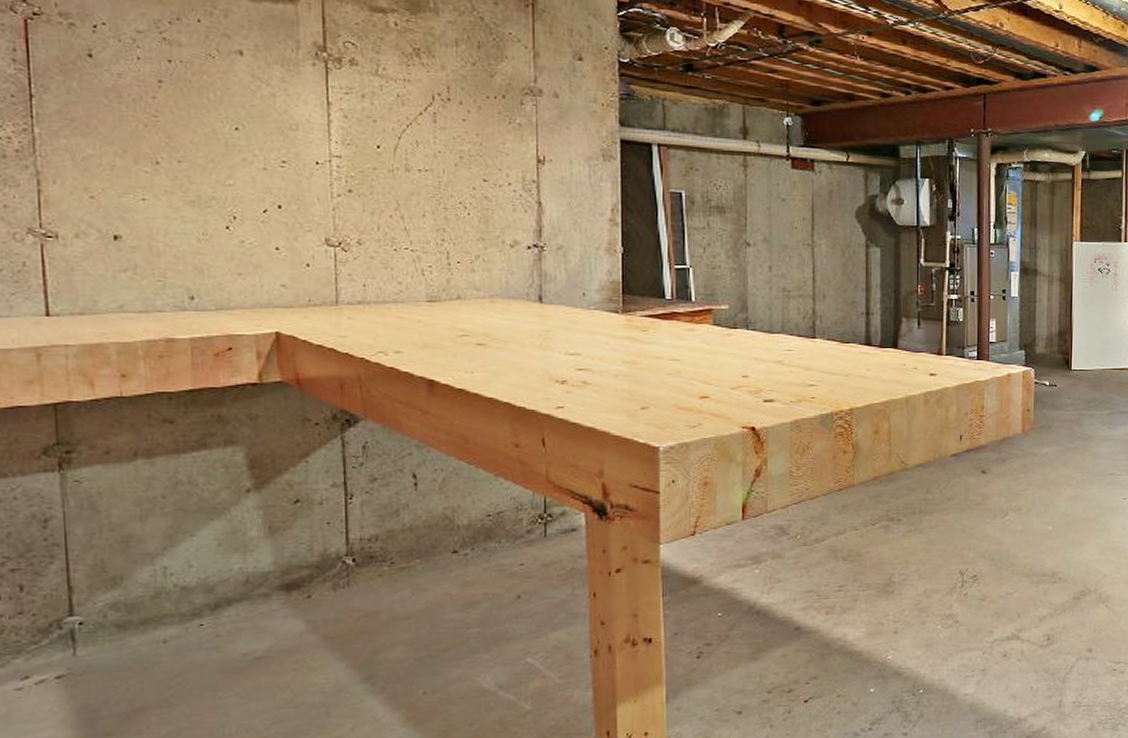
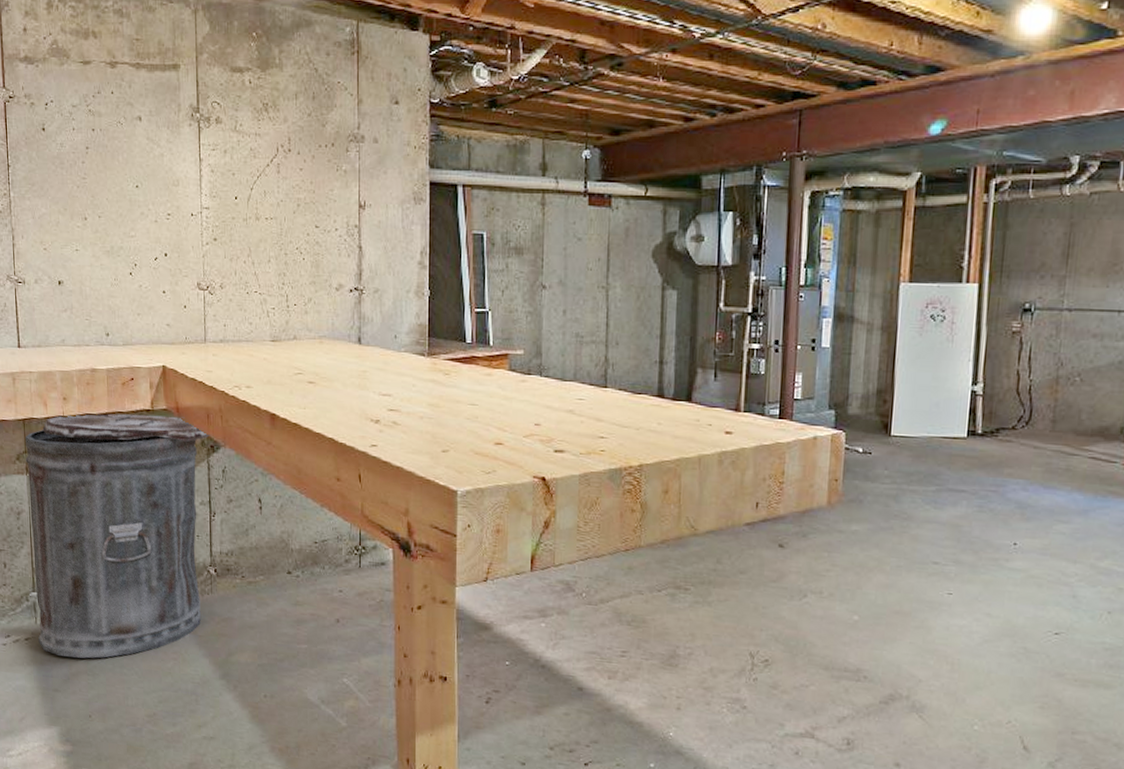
trash can: none [57,389,345,691] -> present [25,413,210,659]

